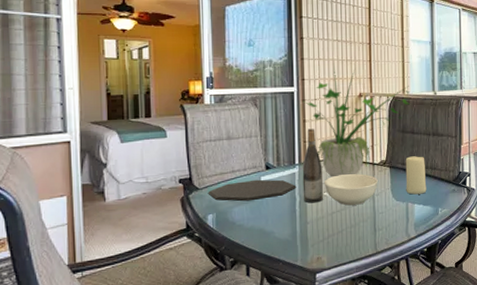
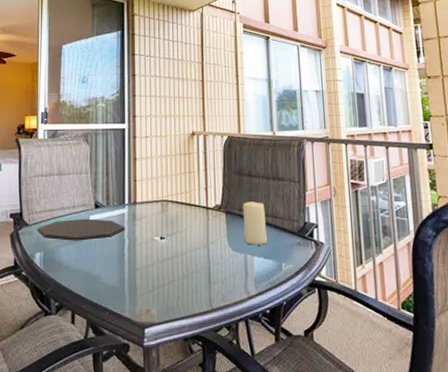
potted plant: present [301,63,410,178] -> none [132,100,246,221]
wine bottle: present [302,128,323,203] -> none [132,167,153,248]
bowl: present [324,174,378,206] -> none [154,218,212,253]

